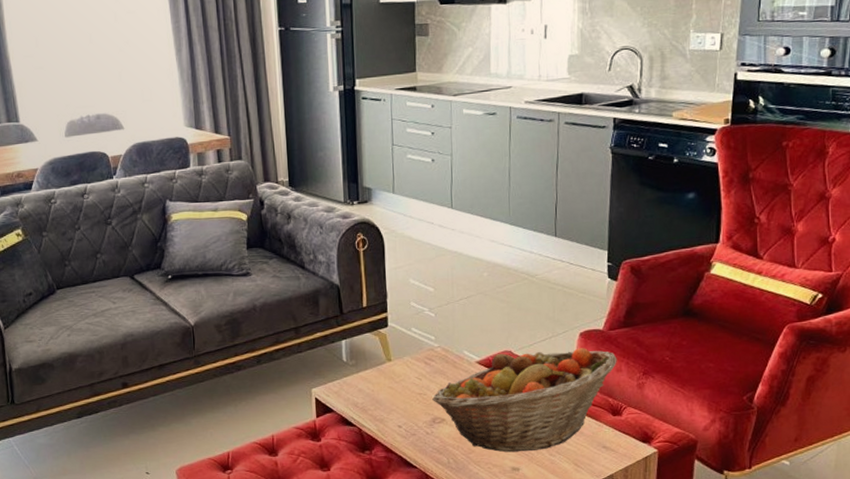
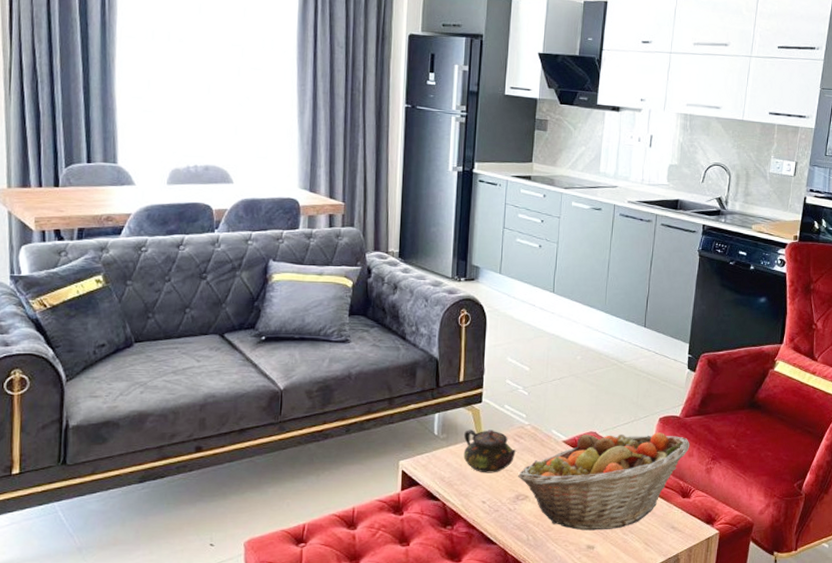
teapot: none [373,354,429,398] -> present [463,430,517,473]

